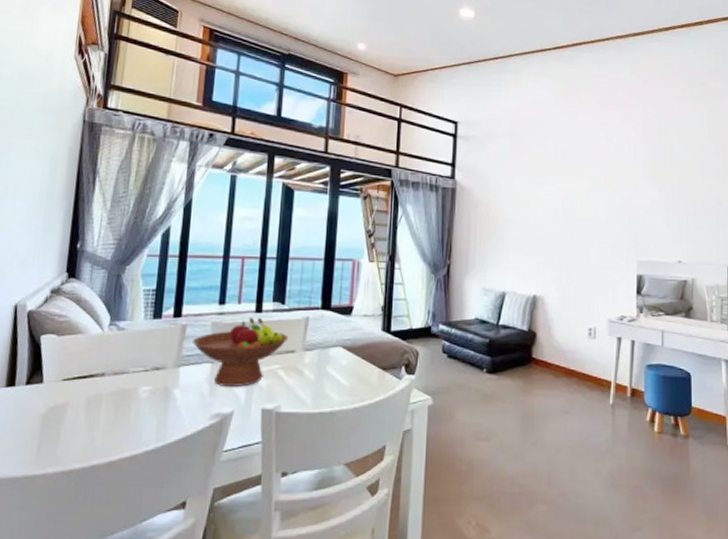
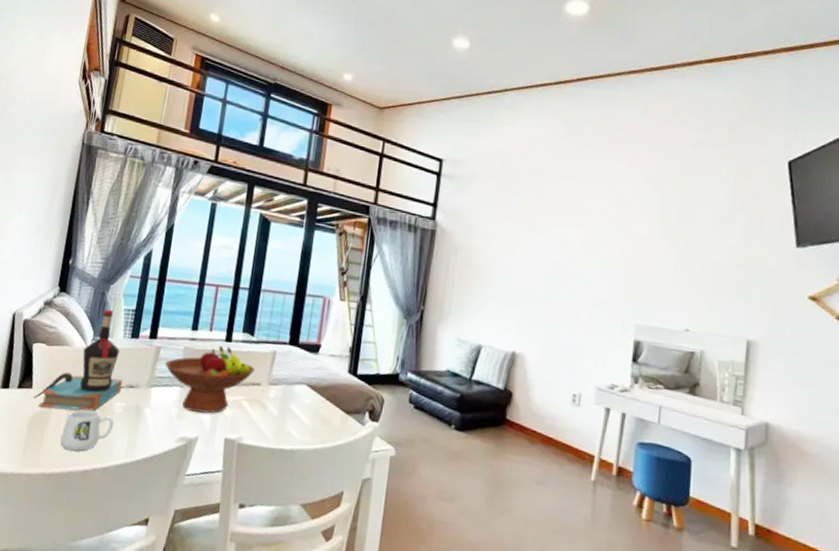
bottle: none [45,291,147,402] -> present [33,309,123,411]
mug: none [80,397,141,443] -> present [60,409,115,451]

